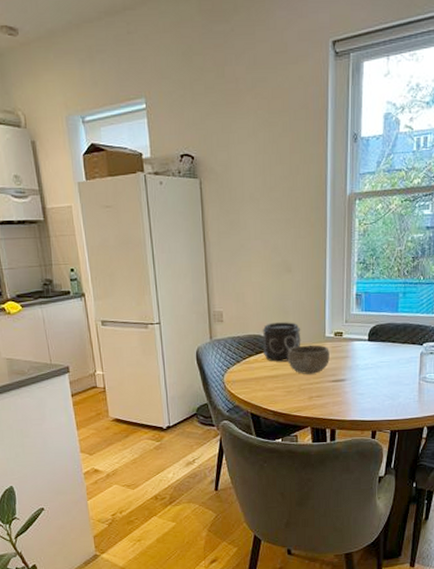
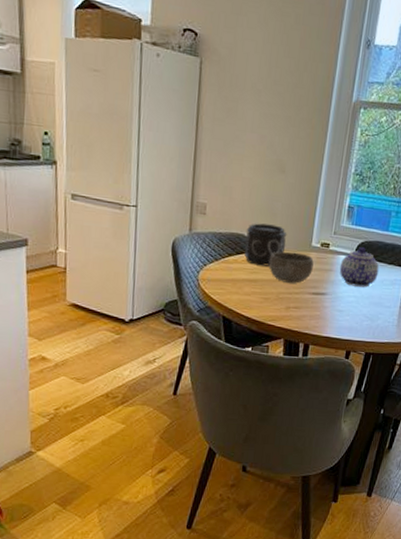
teapot: none [355,331,394,369] -> present [339,247,380,288]

